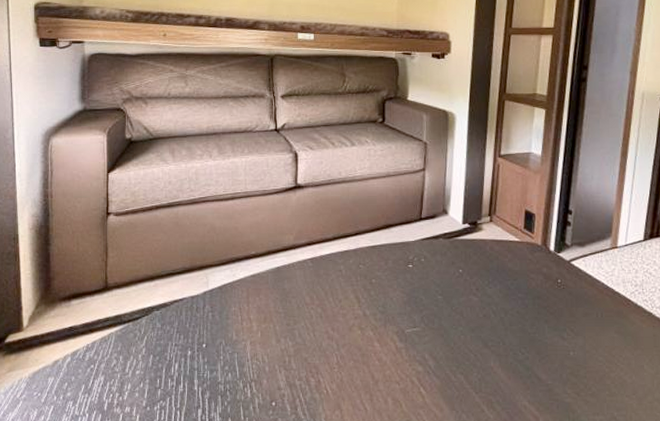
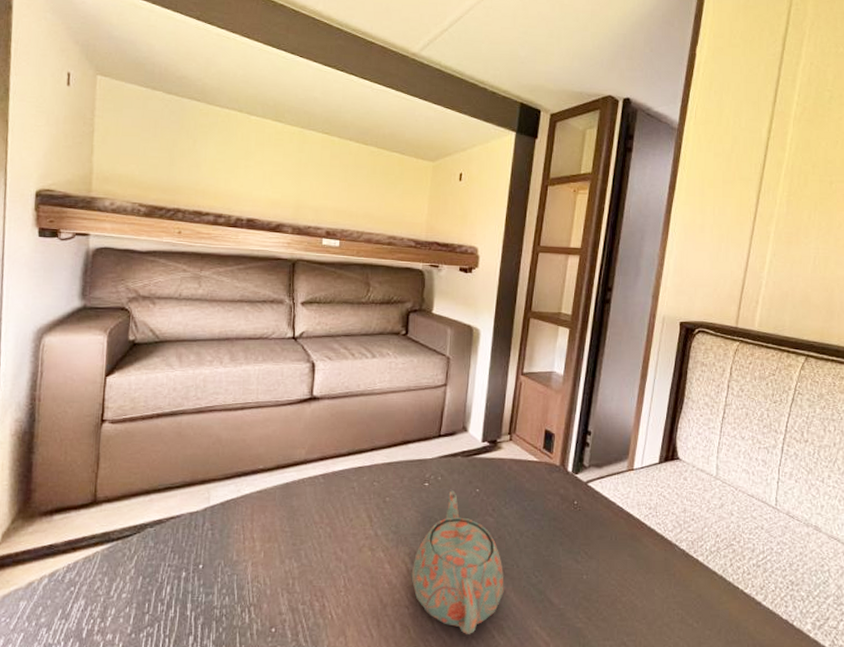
teapot: none [400,271,491,409] -> present [411,490,504,634]

